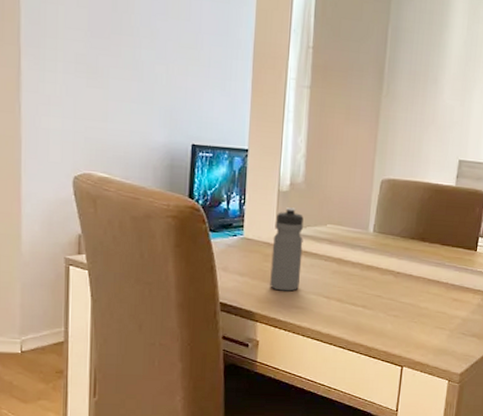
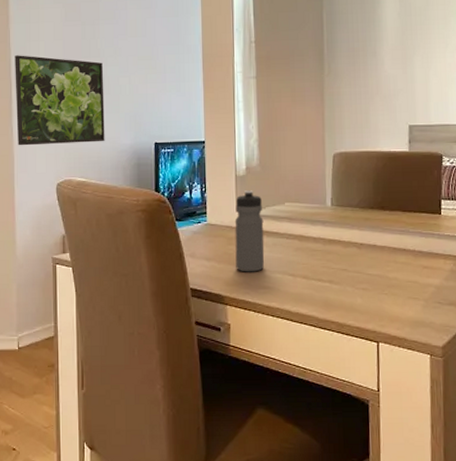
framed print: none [25,17,137,136] -> present [15,55,105,146]

